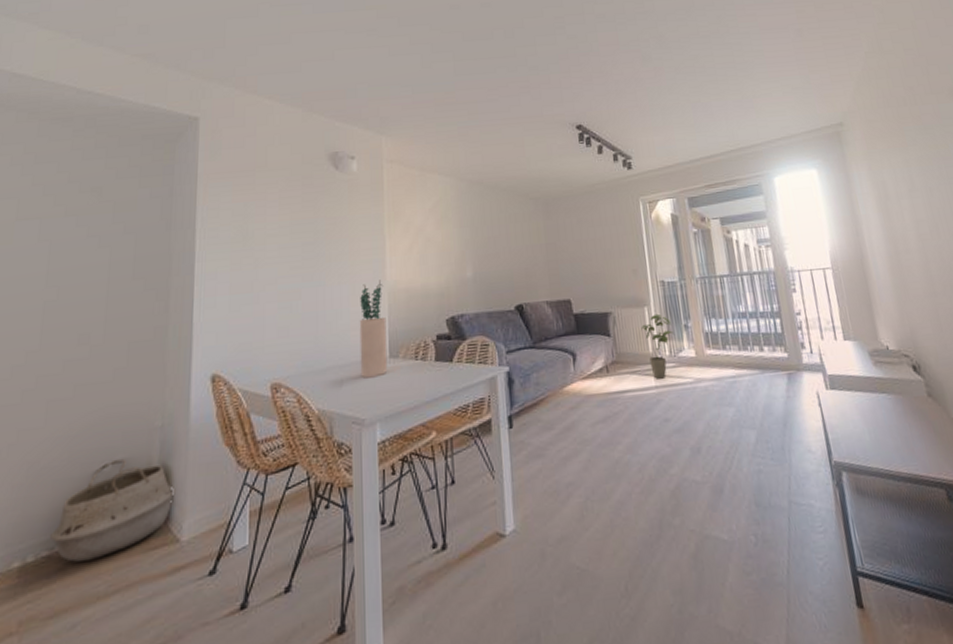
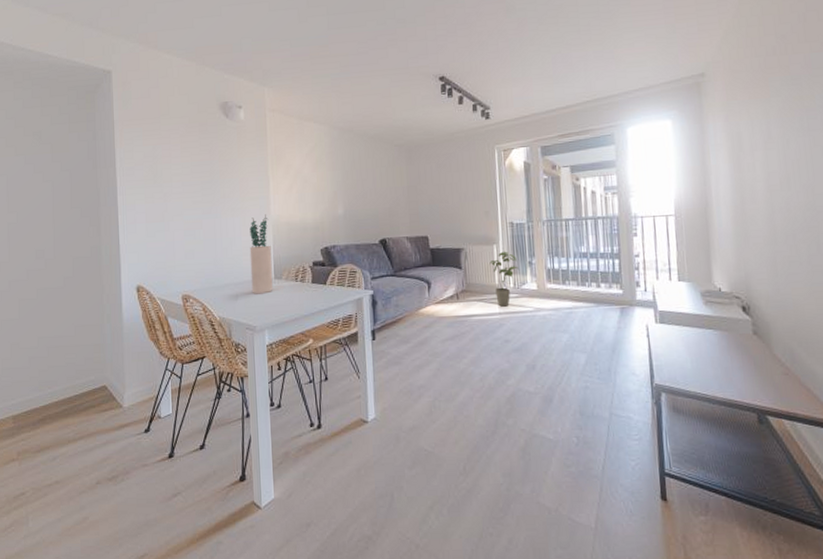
woven basket: present [50,459,176,562] -> none [32,346,117,415]

